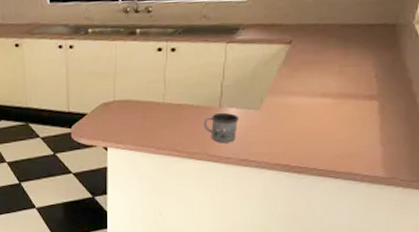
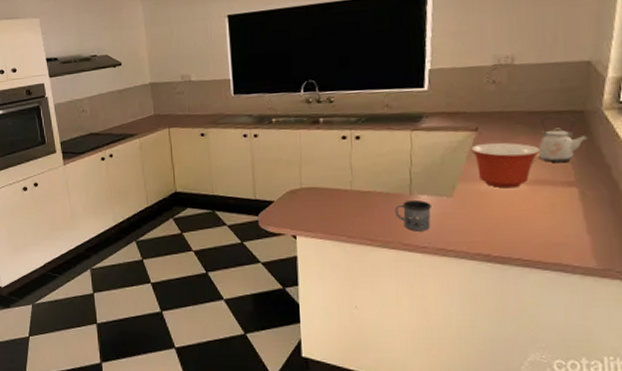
mixing bowl: none [282,55,349,102] -> present [471,142,541,189]
kettle: none [345,28,395,76] -> present [537,115,588,162]

